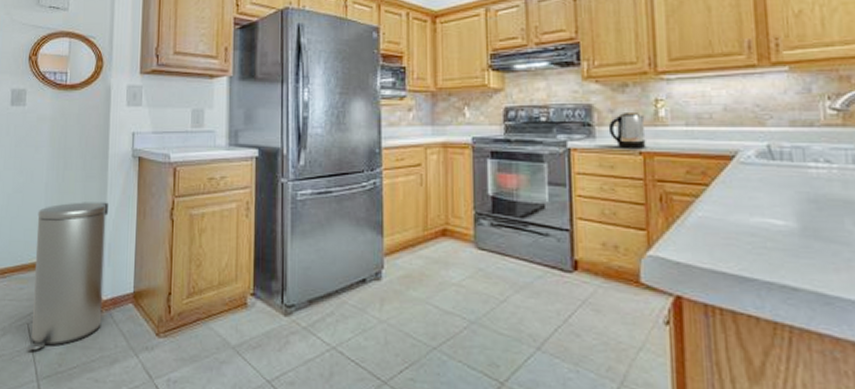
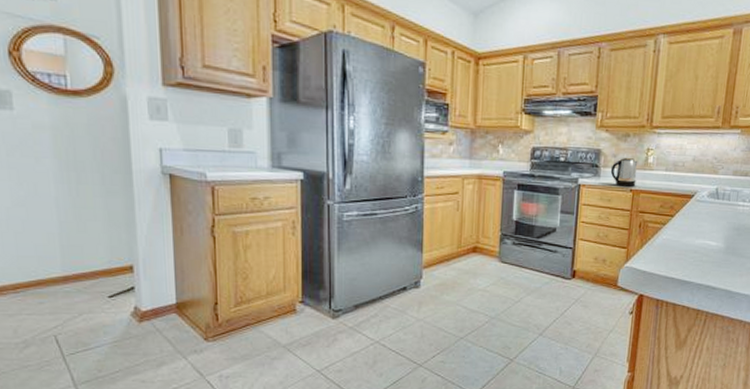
pedal bin: present [27,202,108,350] -> none [49,217,143,359]

